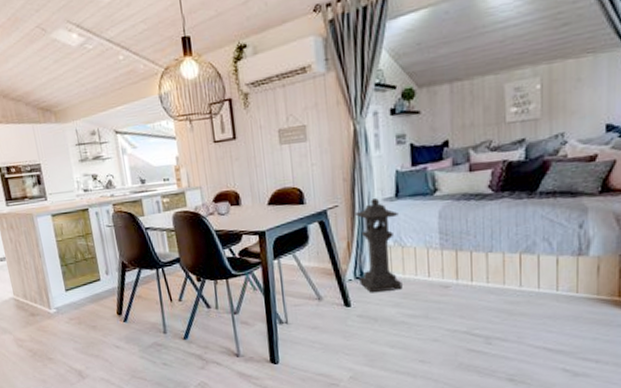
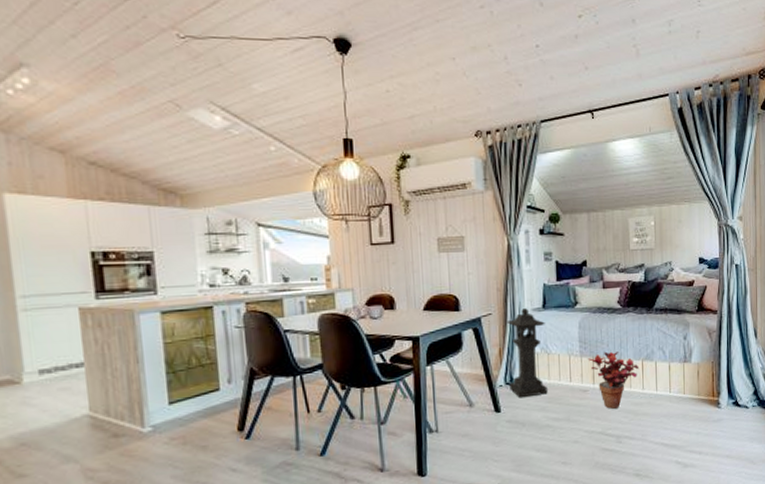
potted plant: none [449,243,516,307] -> present [587,351,640,409]

